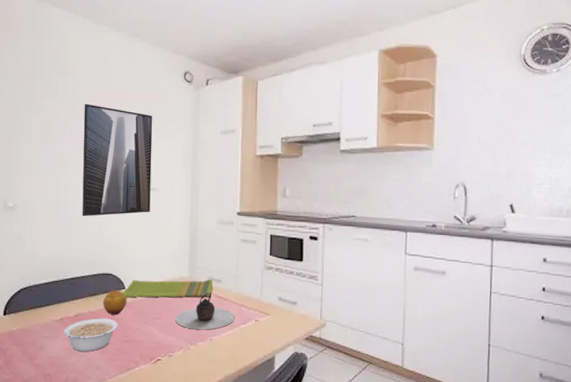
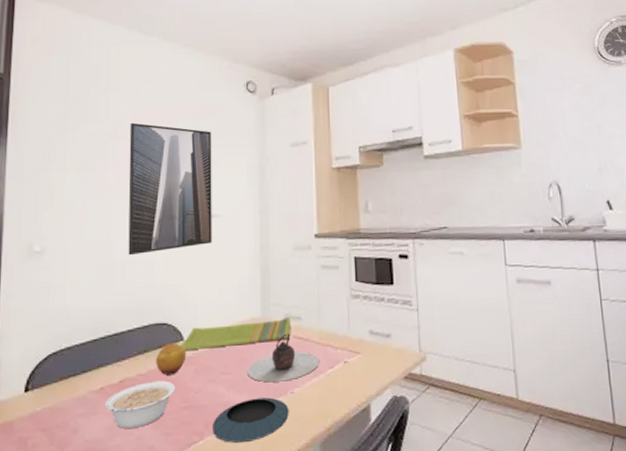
saucer: none [146,340,208,374] -> present [213,397,289,444]

